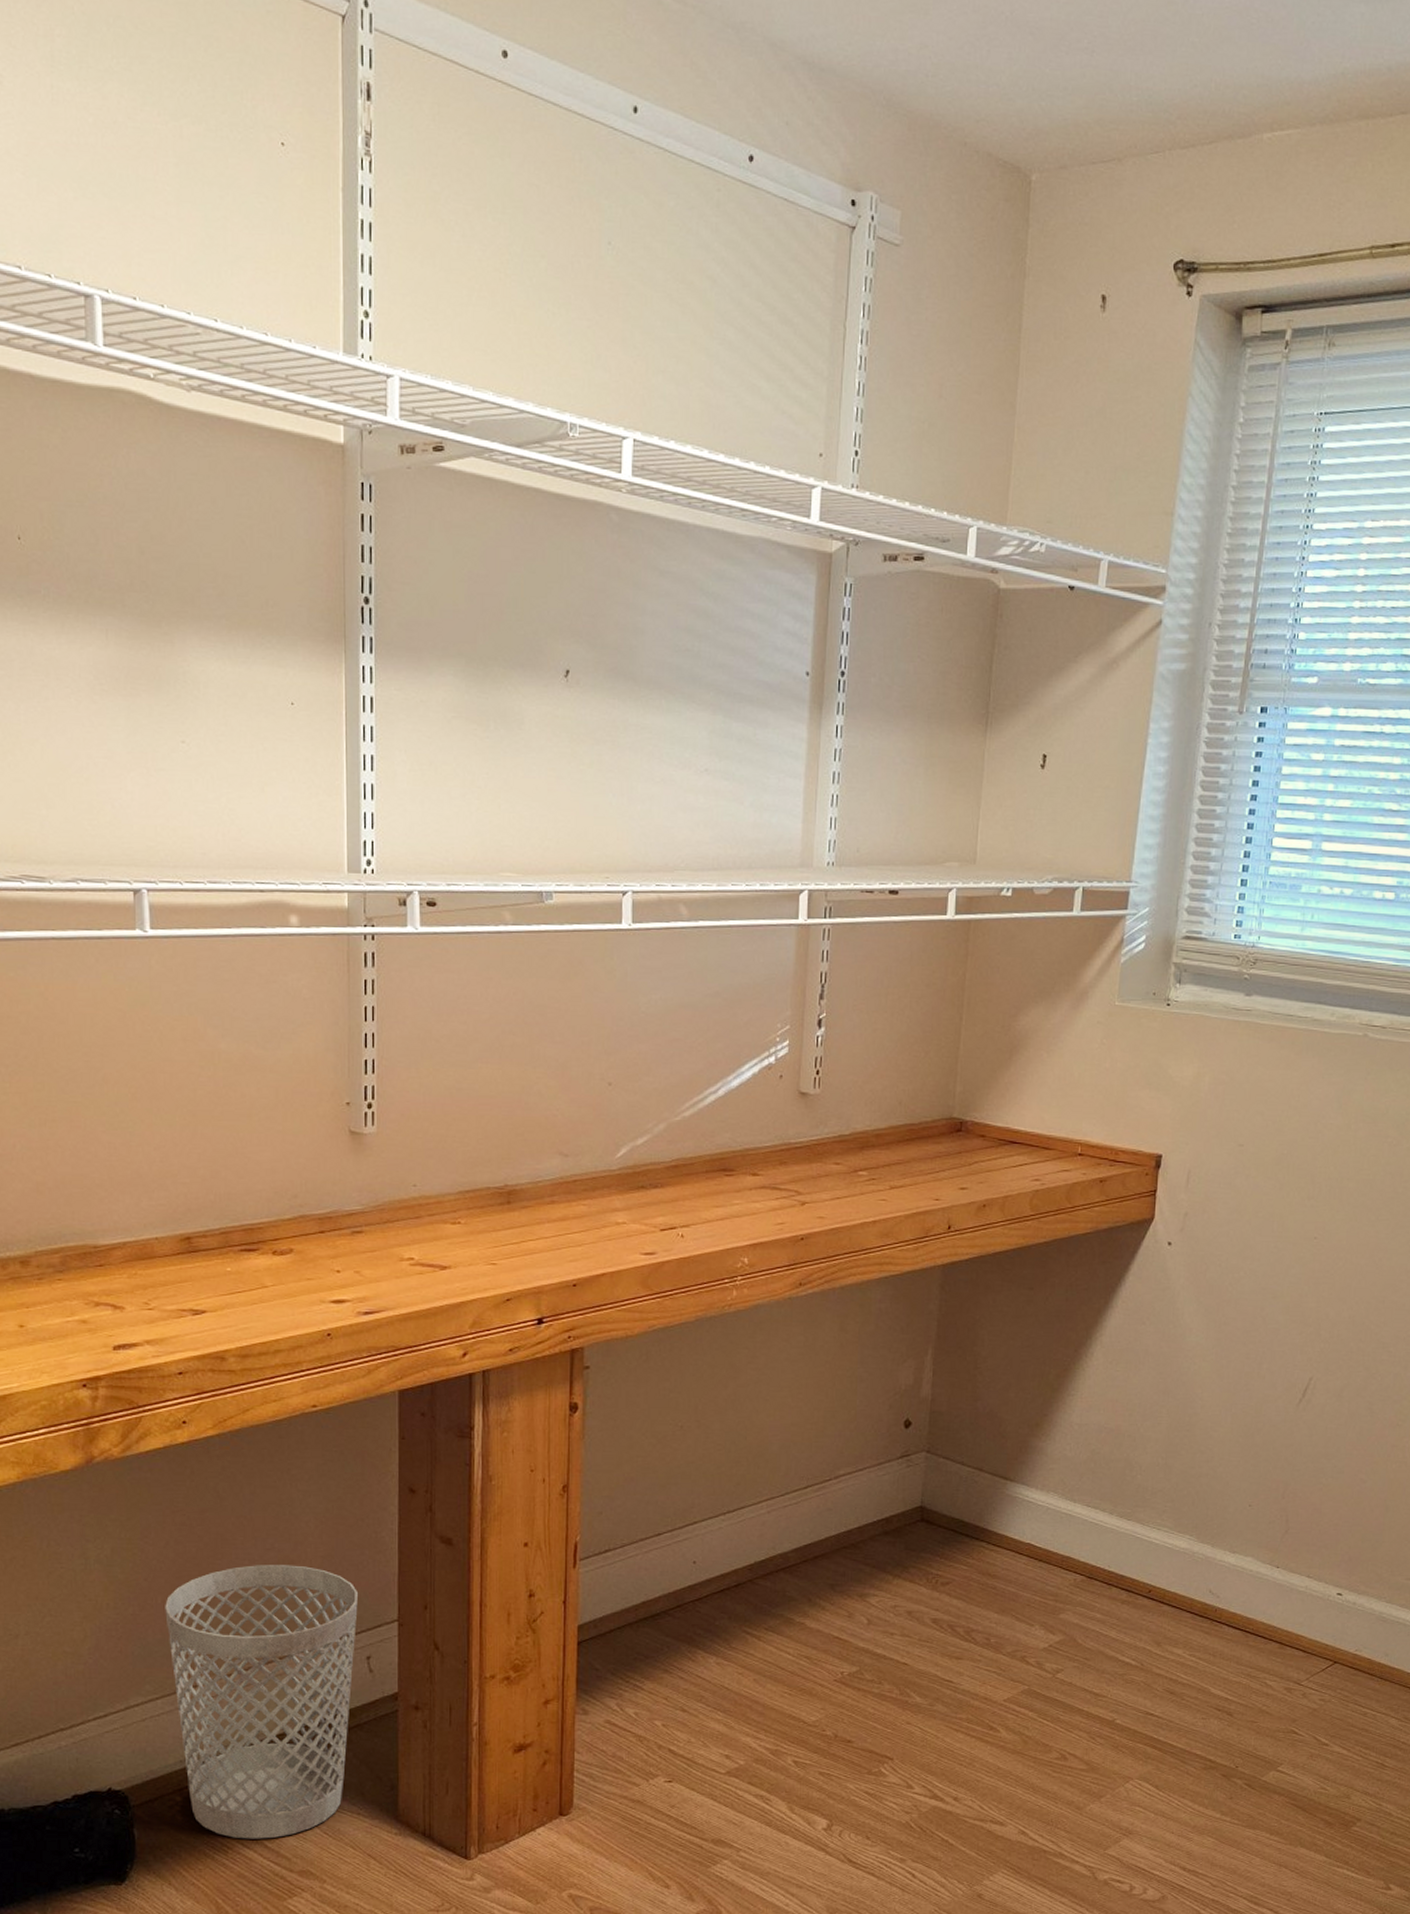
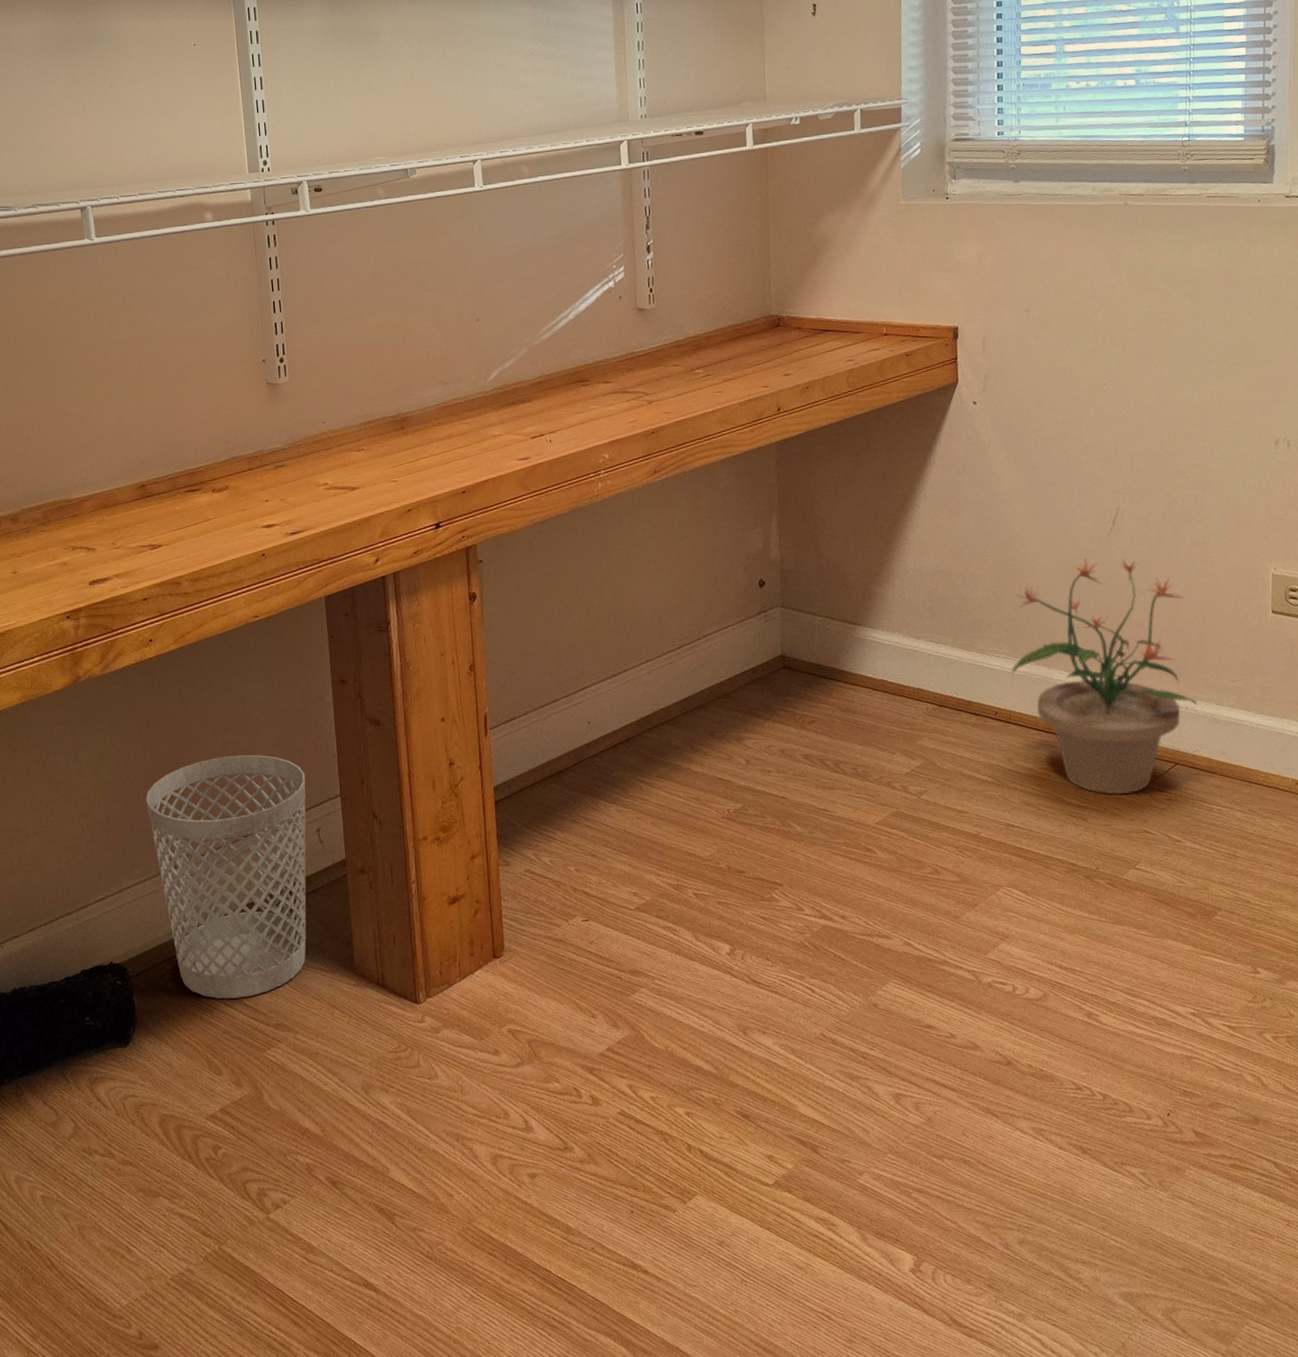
potted plant: none [1172,1429,1368,1691] -> present [1012,557,1197,795]

